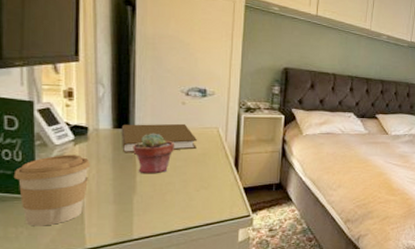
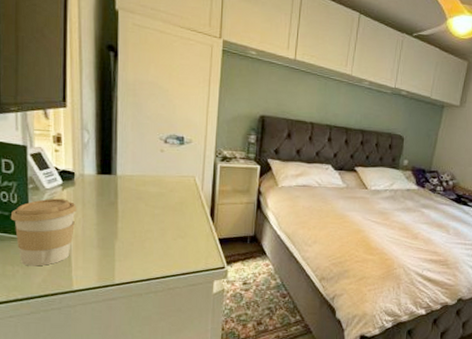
book: present [121,123,197,153] -> none [104,170,174,200]
potted succulent: present [133,133,175,174] -> none [115,180,154,221]

